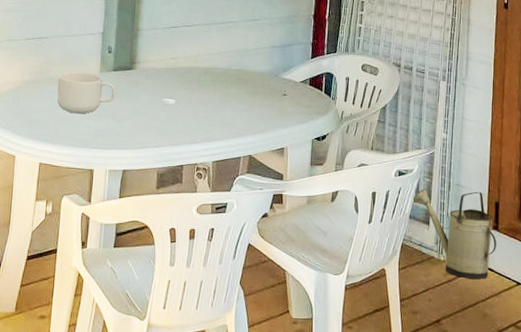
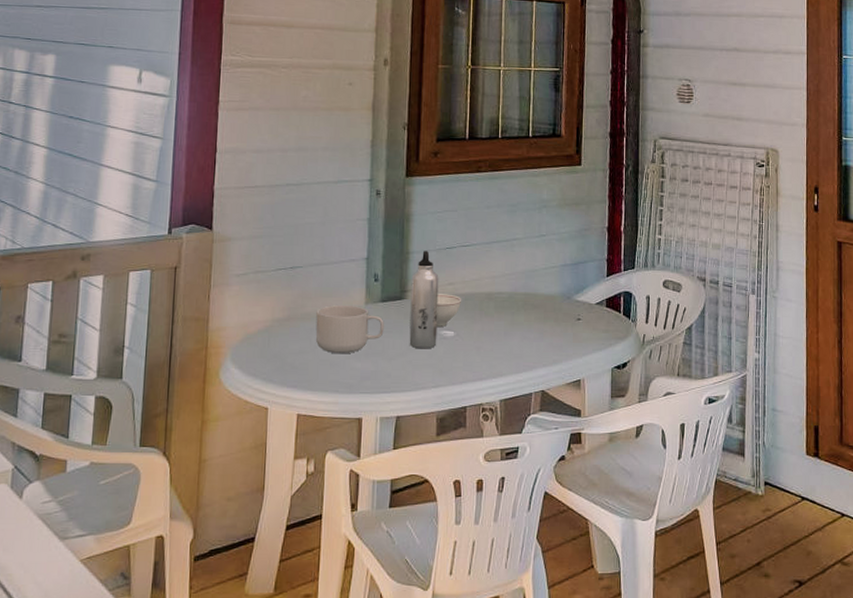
water bottle: none [136,28,164,114] -> present [409,251,439,349]
bowl: none [160,66,183,95] -> present [436,294,462,327]
watering can: present [412,188,497,280] -> none [724,415,818,514]

